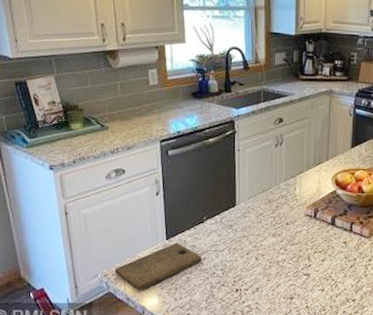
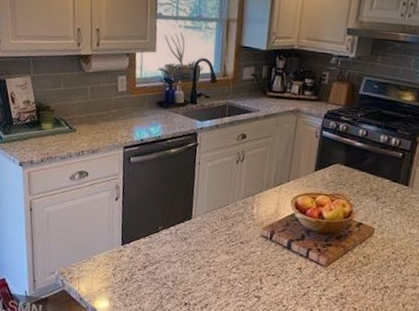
cutting board: present [114,243,203,291] -> none [70,249,155,293]

